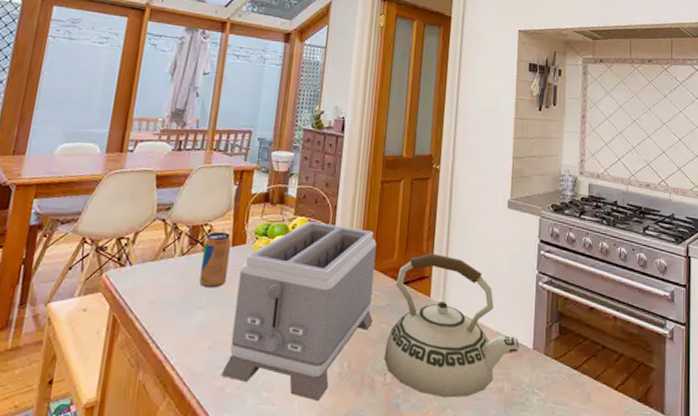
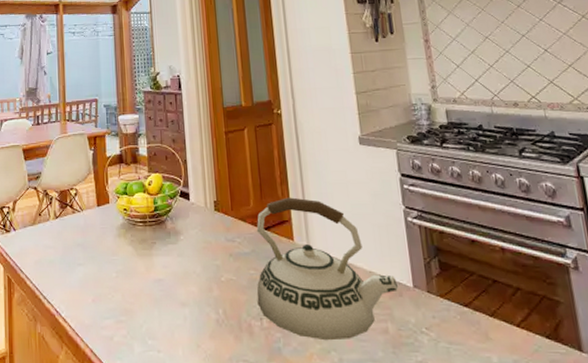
beverage can: present [199,231,231,288] -> none [73,194,98,246]
toaster: present [221,221,377,402] -> none [108,177,241,348]

